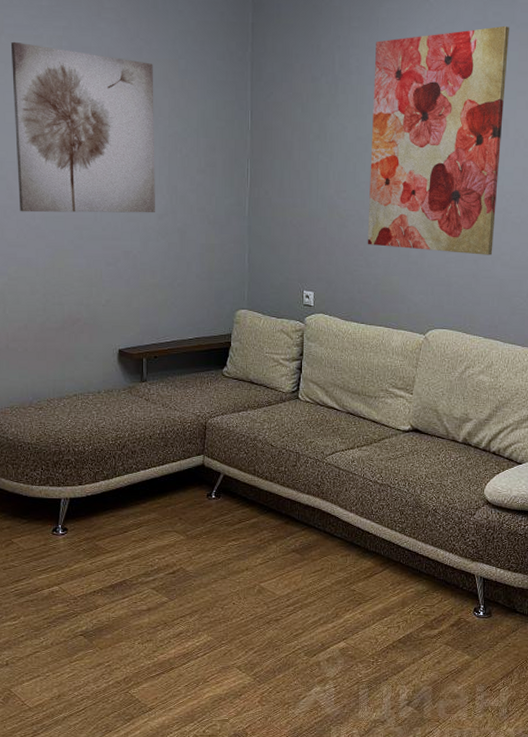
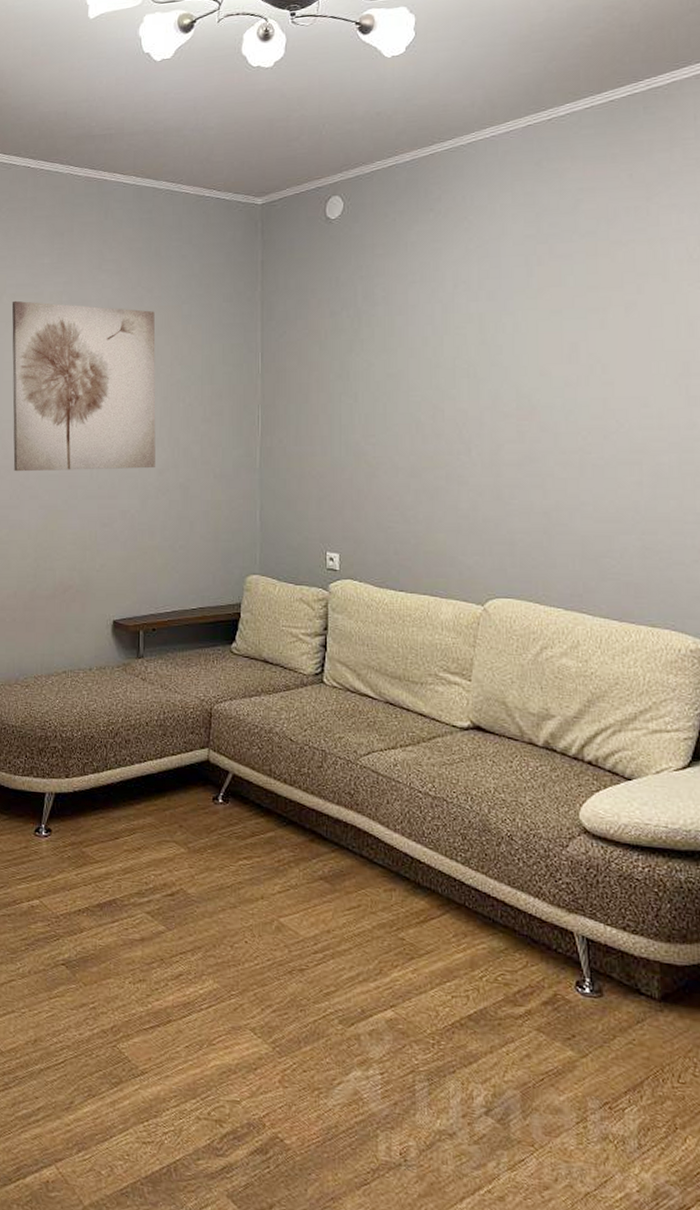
wall art: present [367,25,509,255] -> none [403,236,572,506]

